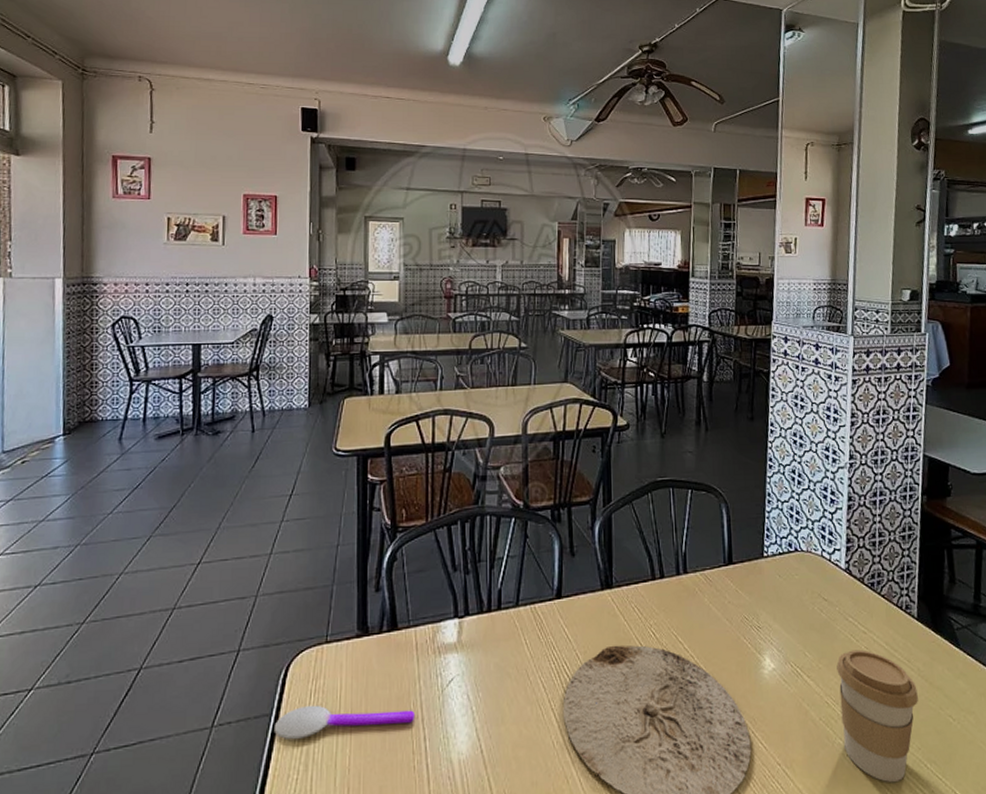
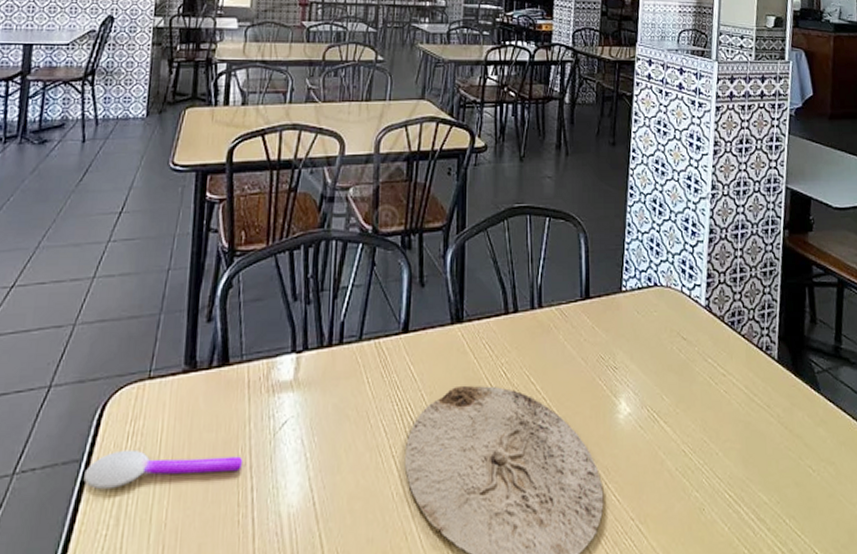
coffee cup: present [836,650,918,782] -> none [694,393,778,539]

